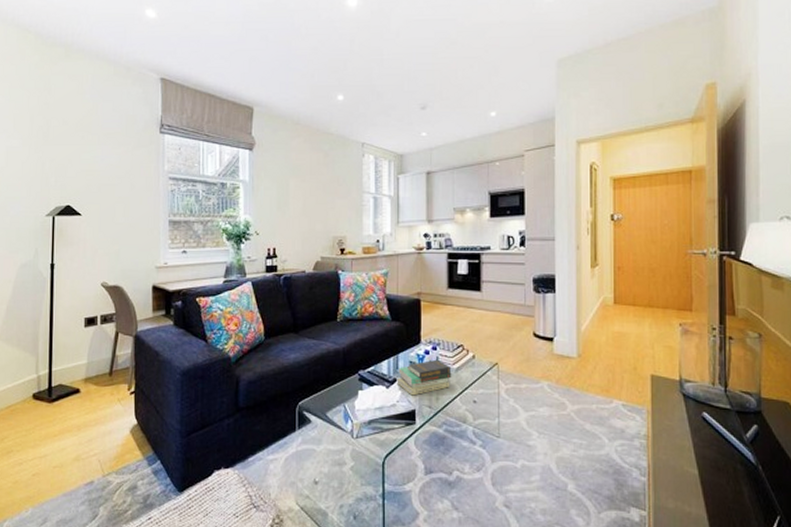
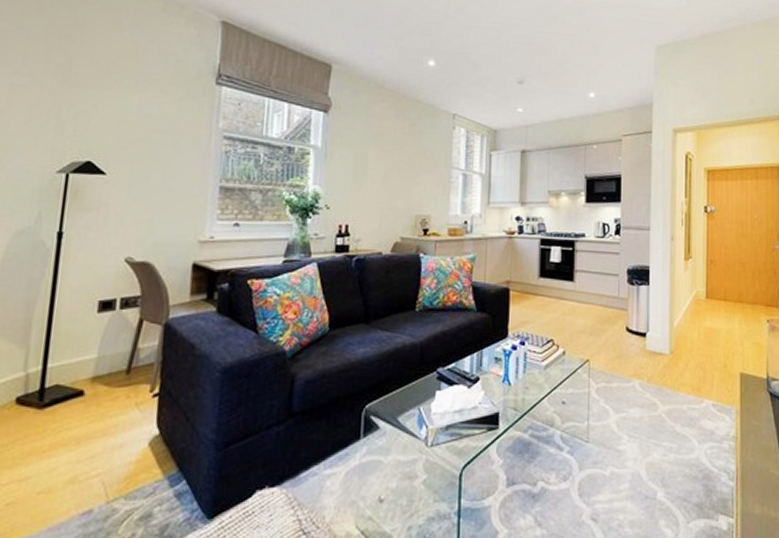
books: present [396,359,452,396] -> none [480,355,540,397]

